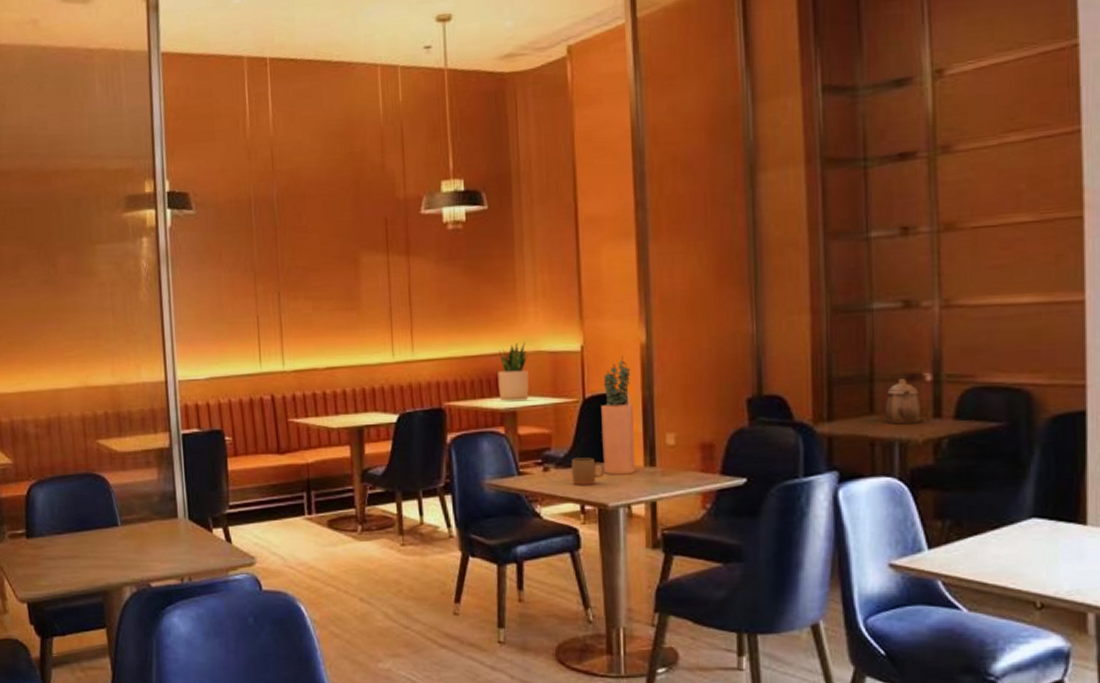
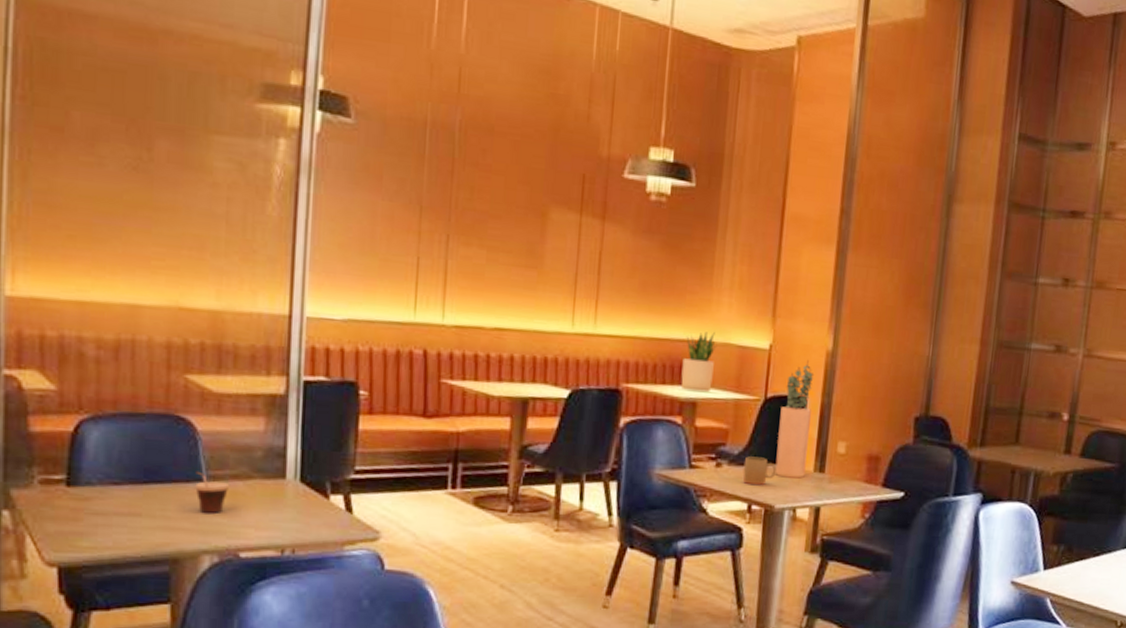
cup: none [112,518,137,551] -> present [195,471,229,513]
teapot: present [884,379,921,425] -> none [1026,415,1057,457]

